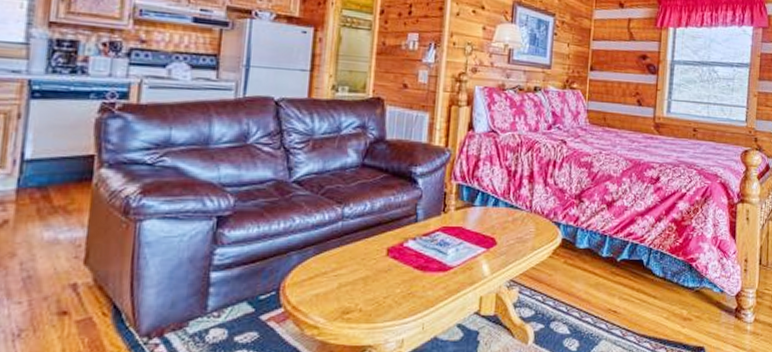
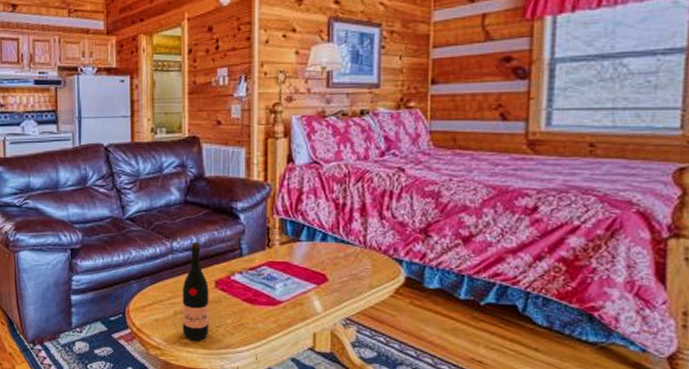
wine bottle: none [345,207,380,315] -> present [182,241,209,341]

